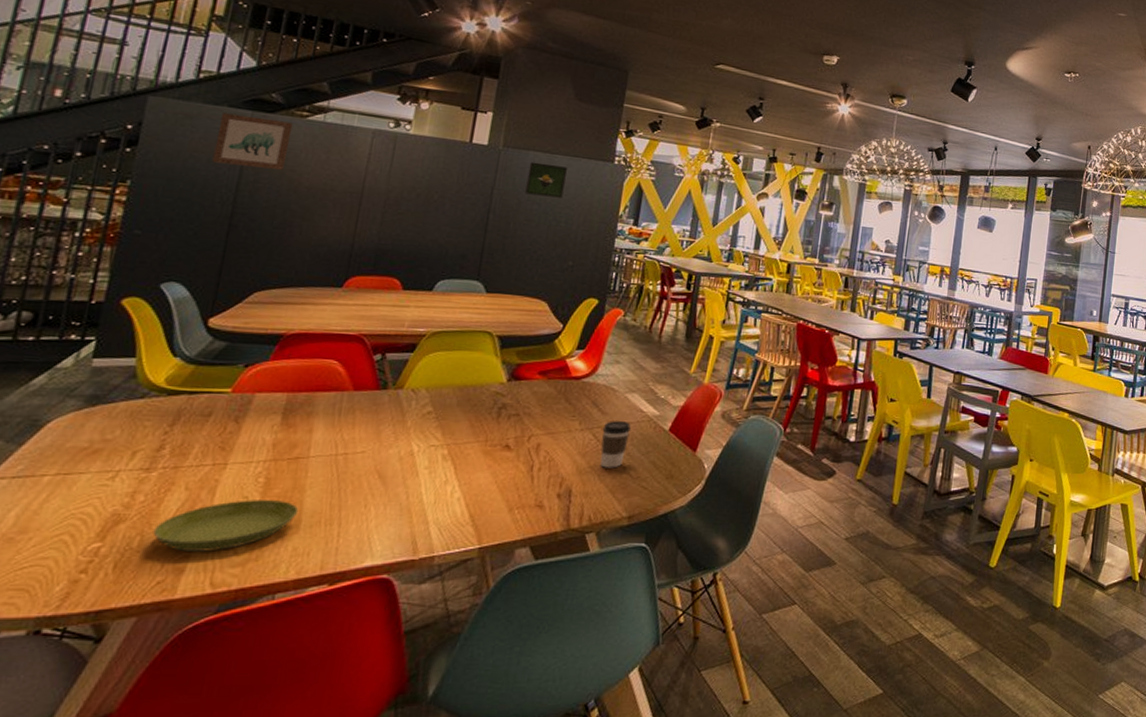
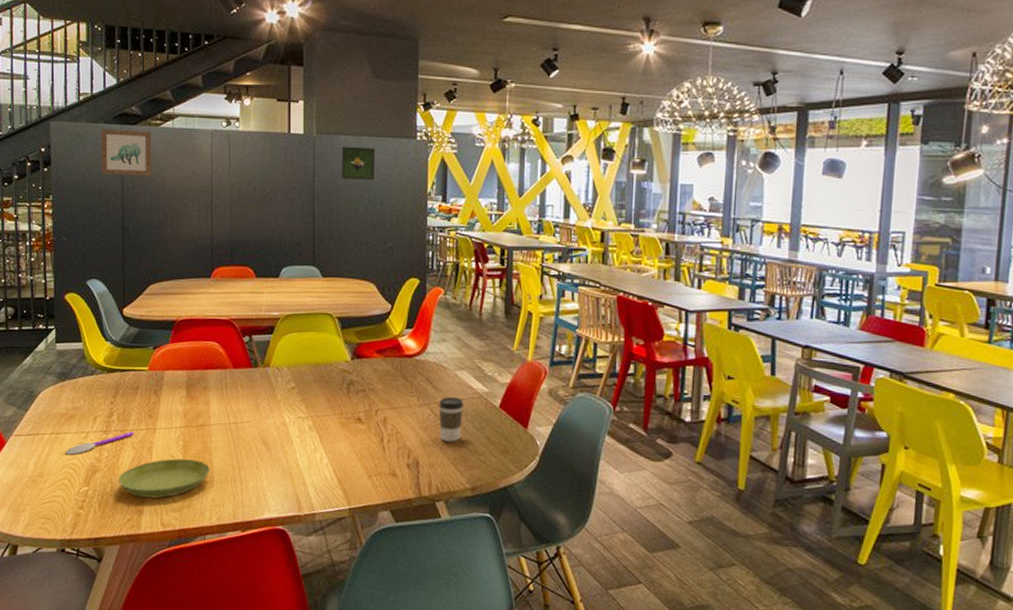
spoon: none [74,468,193,501] -> present [65,431,134,455]

